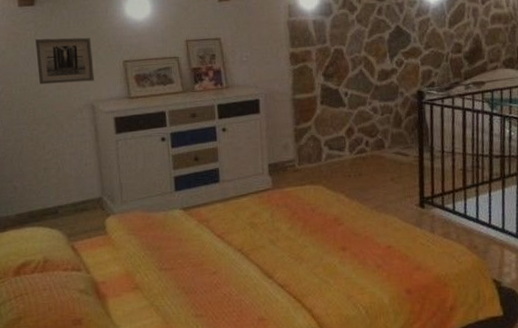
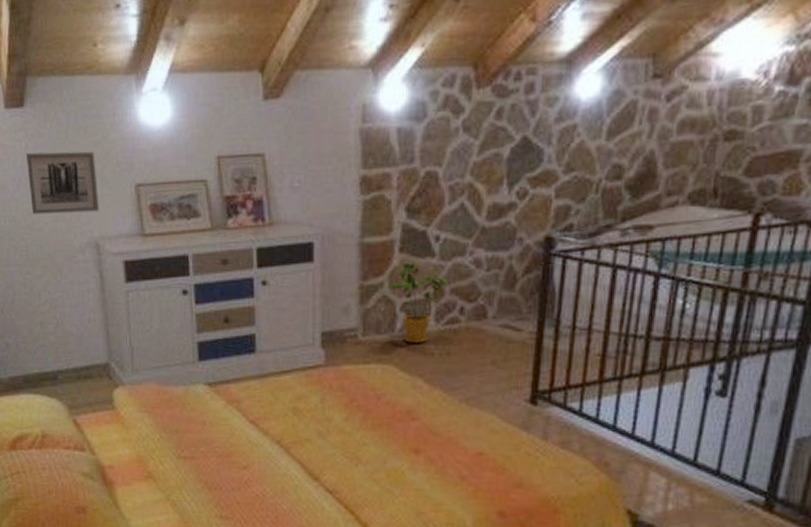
house plant: none [314,109,356,169] -> present [388,260,448,343]

